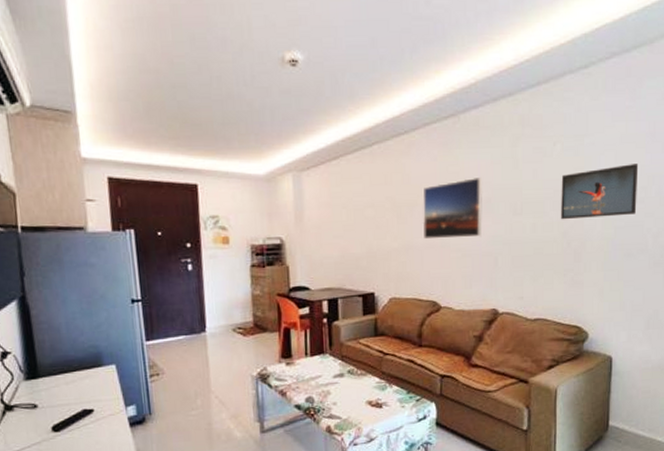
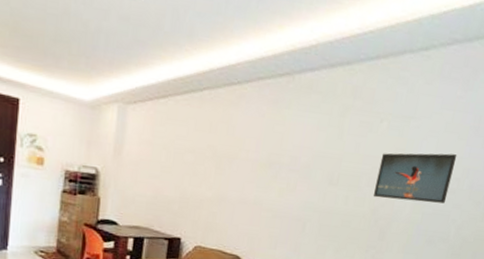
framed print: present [422,178,483,240] -> none [238,140,305,201]

